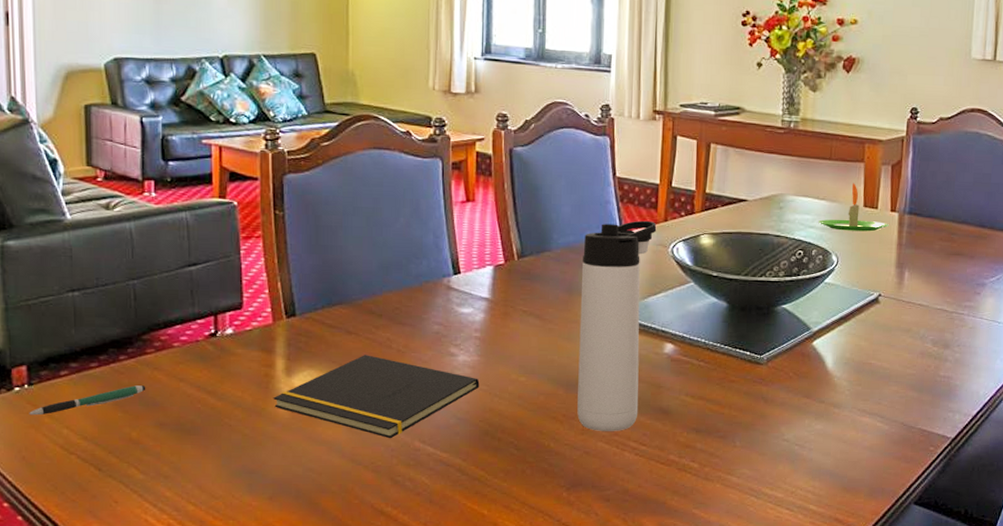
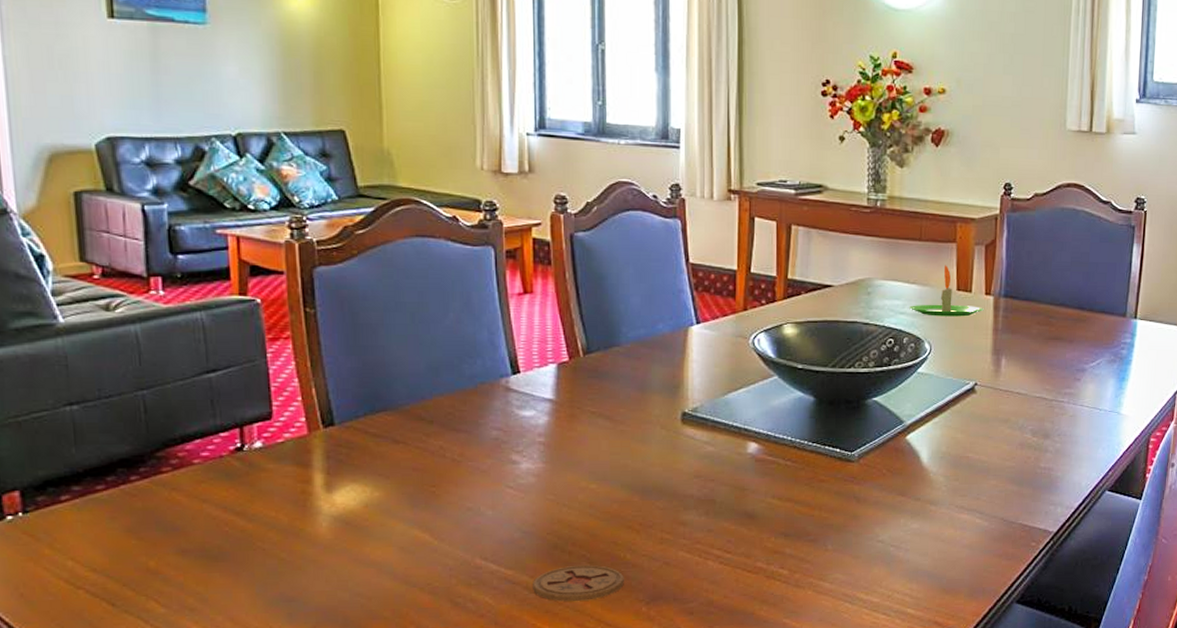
pen: present [29,385,146,416] -> none [25,509,164,547]
notepad: present [273,355,480,439] -> none [312,466,546,557]
coaster: none [465,451,547,484] -> present [533,564,624,601]
thermos bottle: present [577,220,657,431] -> none [654,310,736,540]

